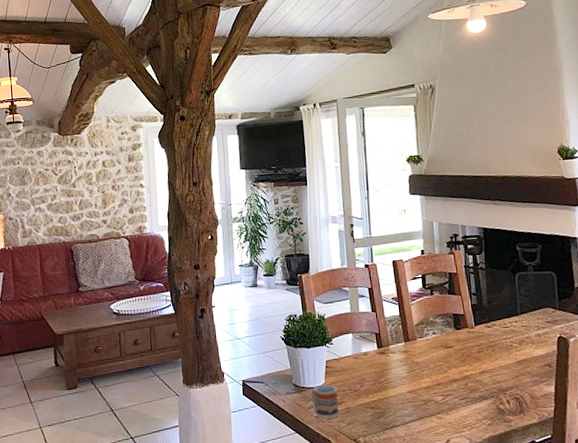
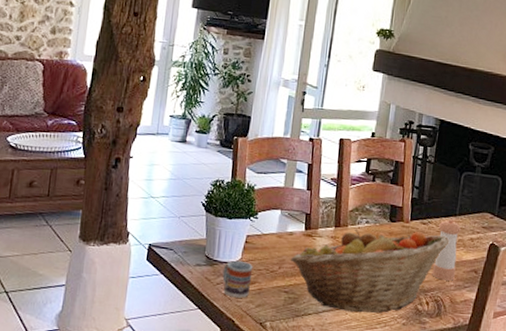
fruit basket: none [369,335,517,420] -> present [290,229,450,313]
pepper shaker: none [503,319,530,378] -> present [432,219,461,281]

